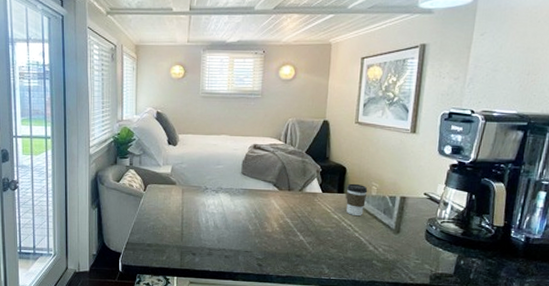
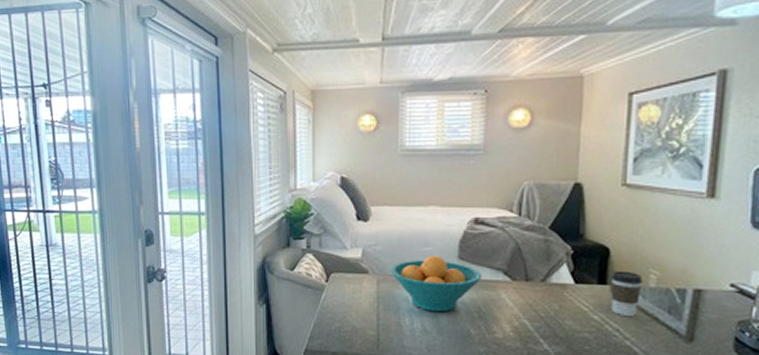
fruit bowl: none [192,171,258,214] -> present [390,255,483,312]

